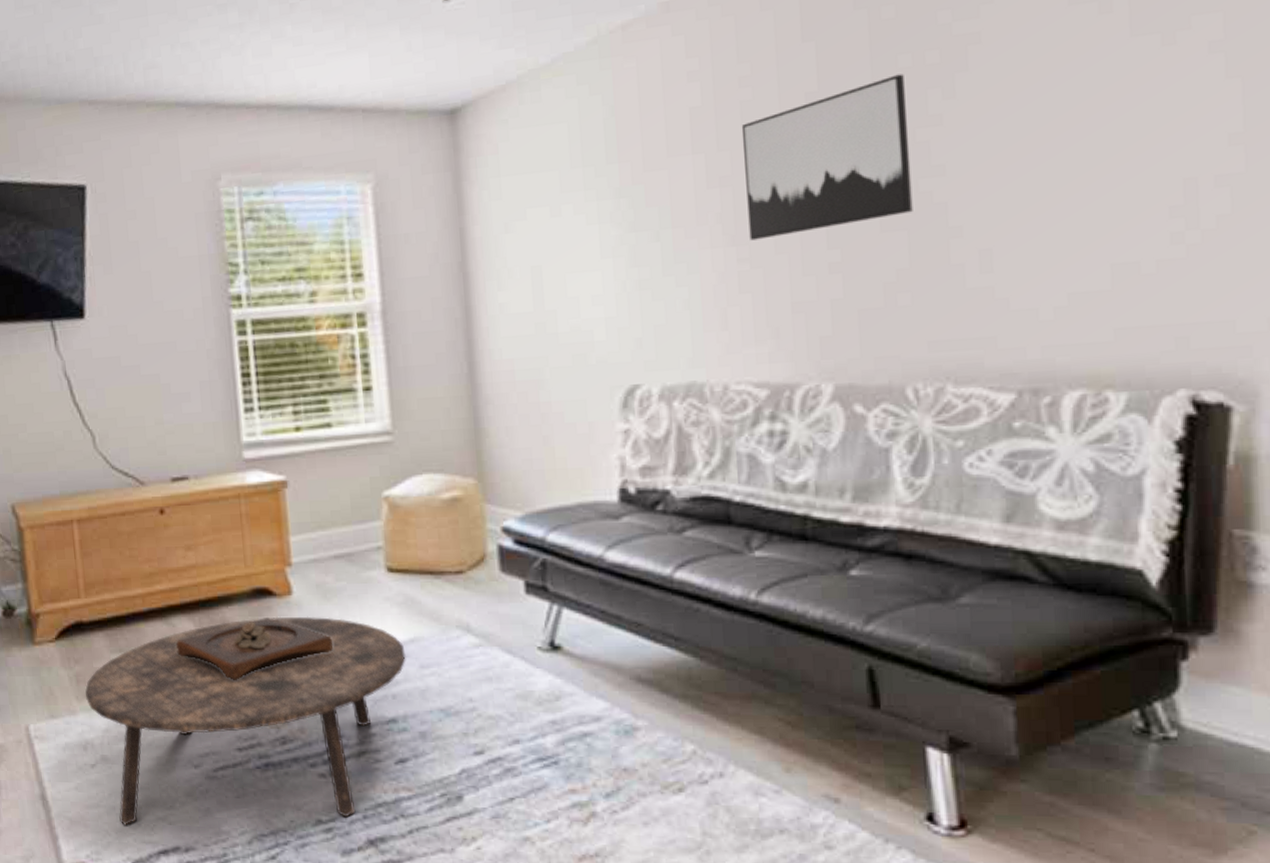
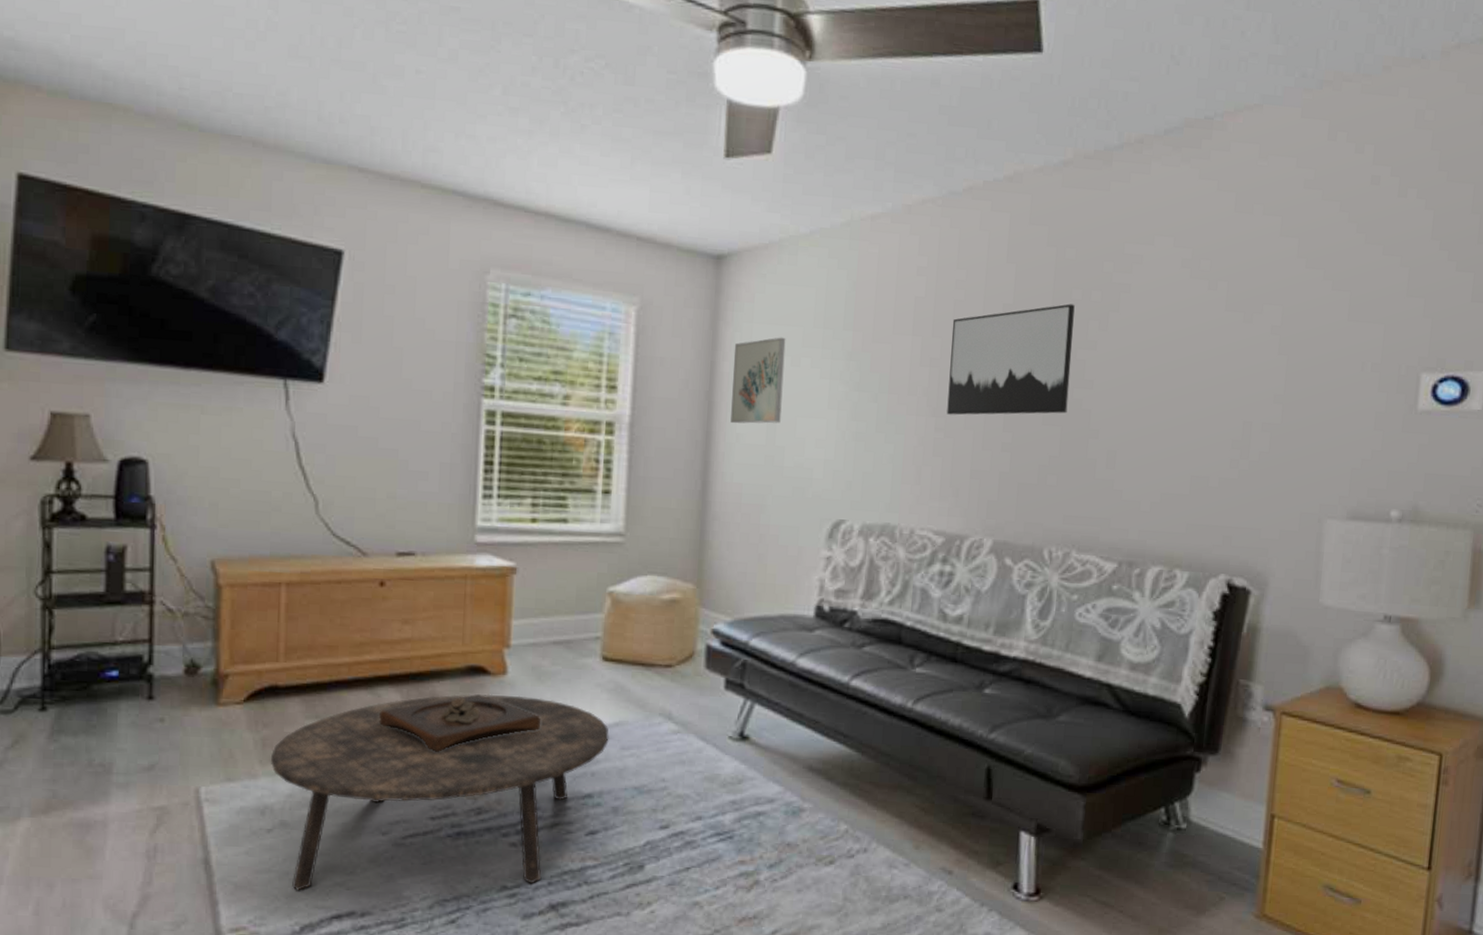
wall art: none [483,186,548,294] -> present [731,337,786,424]

